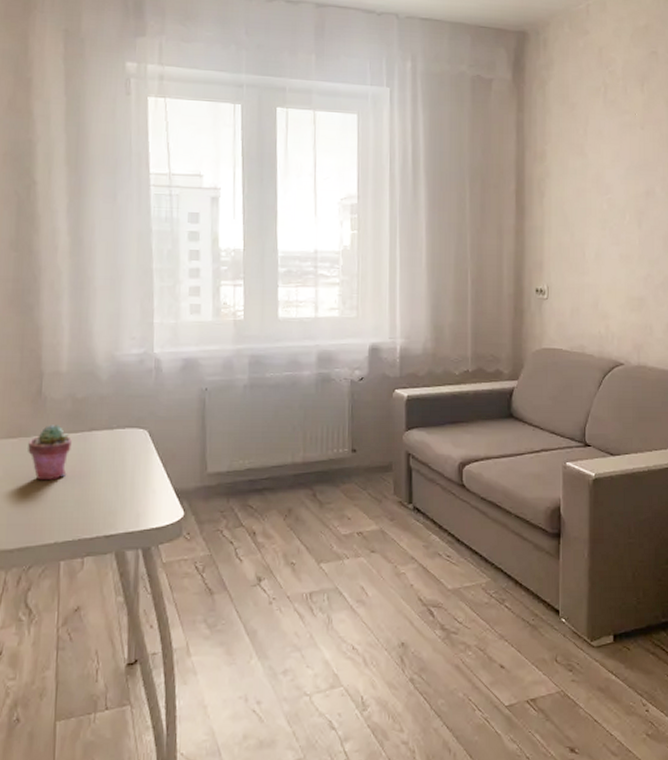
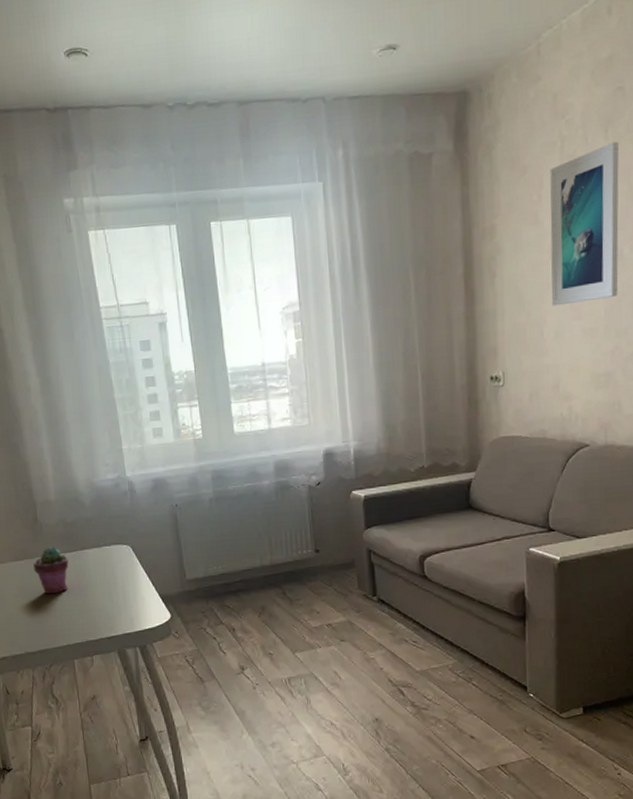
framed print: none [593,95,653,231] -> present [550,141,619,306]

